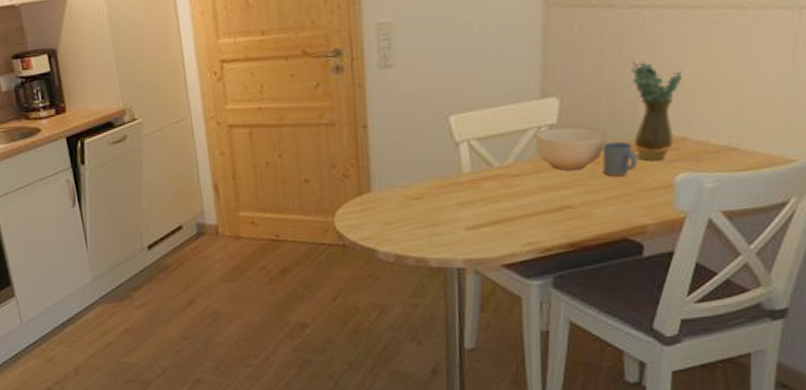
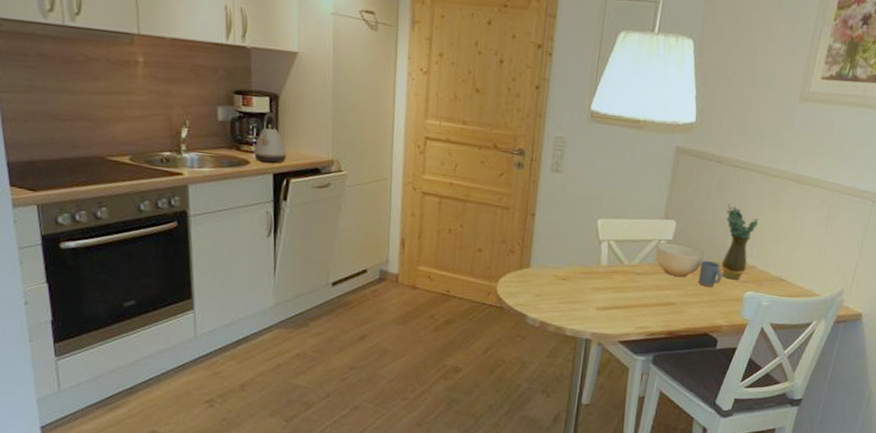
kettle: none [42,71,77,127] -> present [253,112,288,163]

